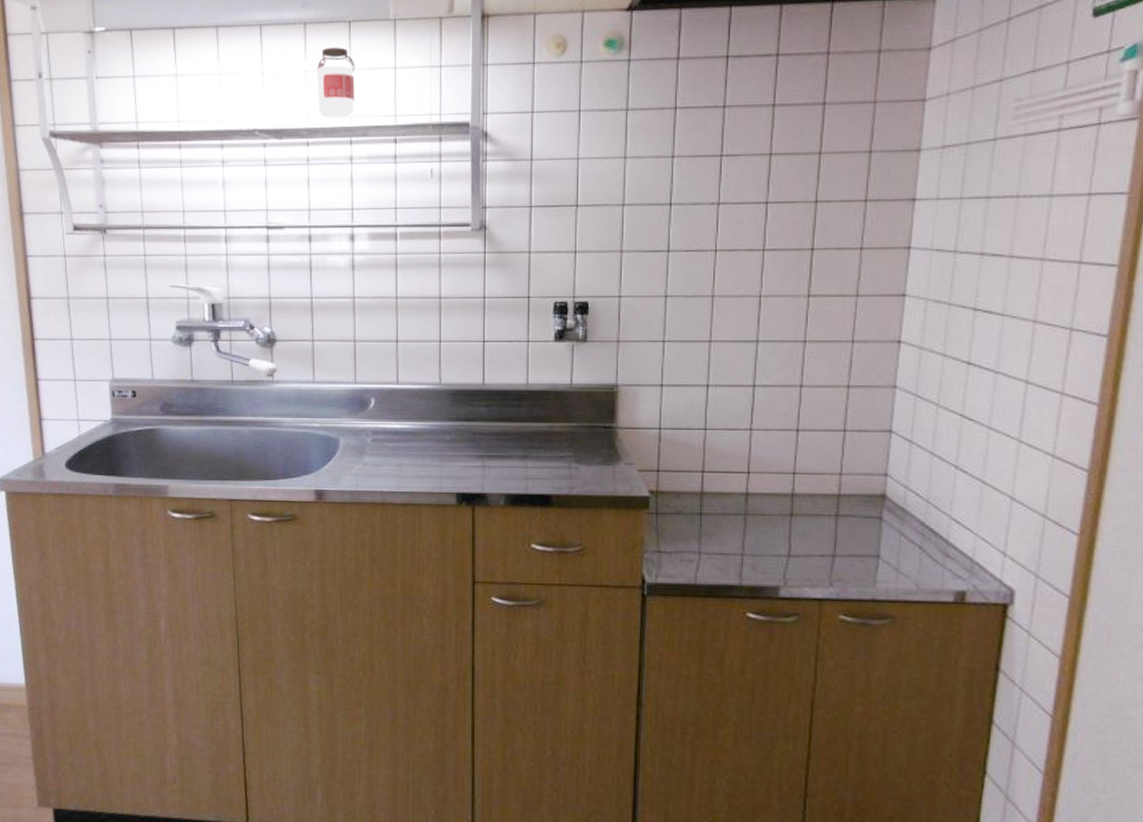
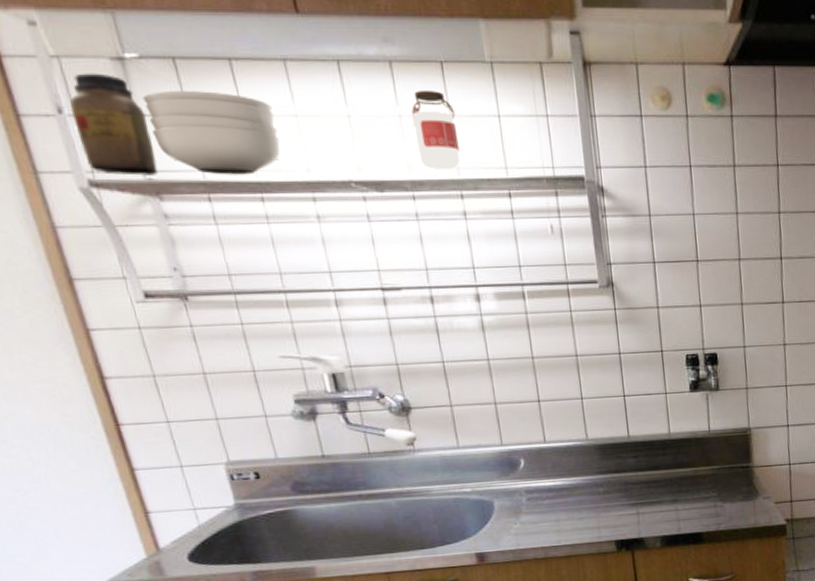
jar: none [49,44,103,128] -> present [70,73,159,176]
bowl: none [101,55,202,126] -> present [142,91,281,175]

